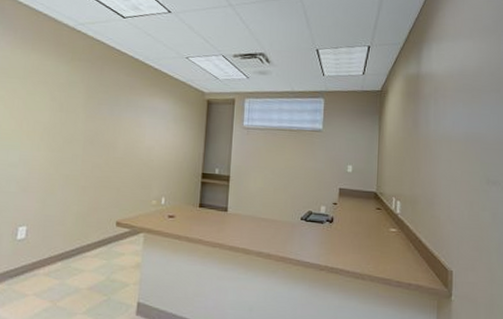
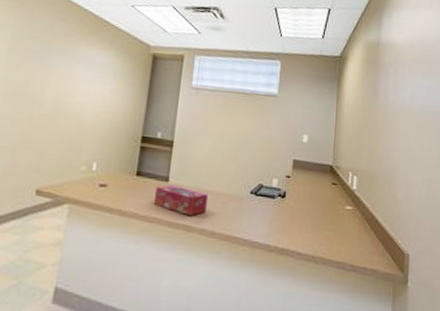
tissue box: none [216,214,263,240] -> present [154,185,208,216]

